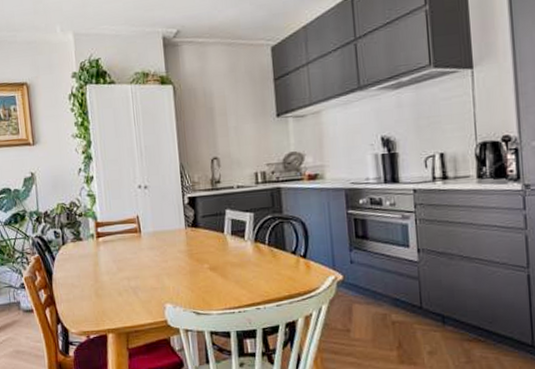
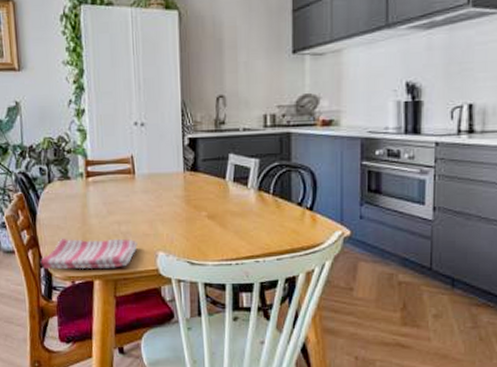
dish towel: none [57,293,146,326] -> present [40,238,138,270]

